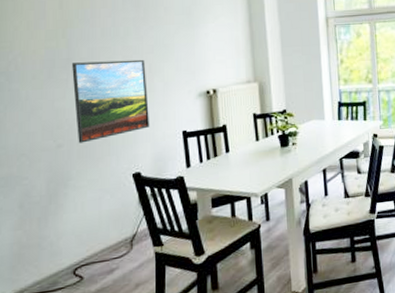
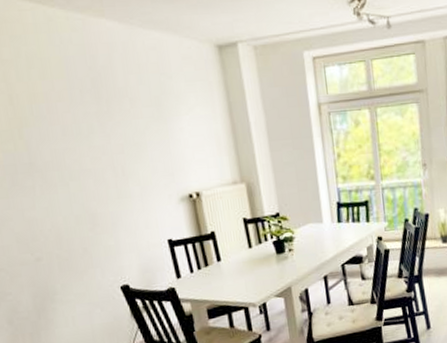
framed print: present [72,59,150,143] -> none [36,161,132,256]

